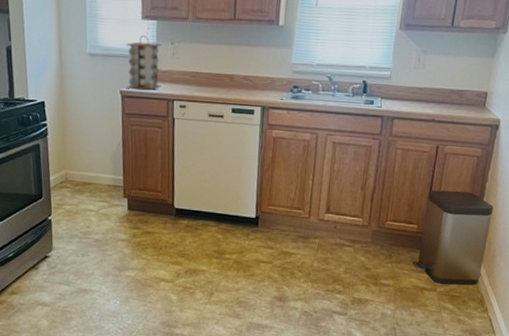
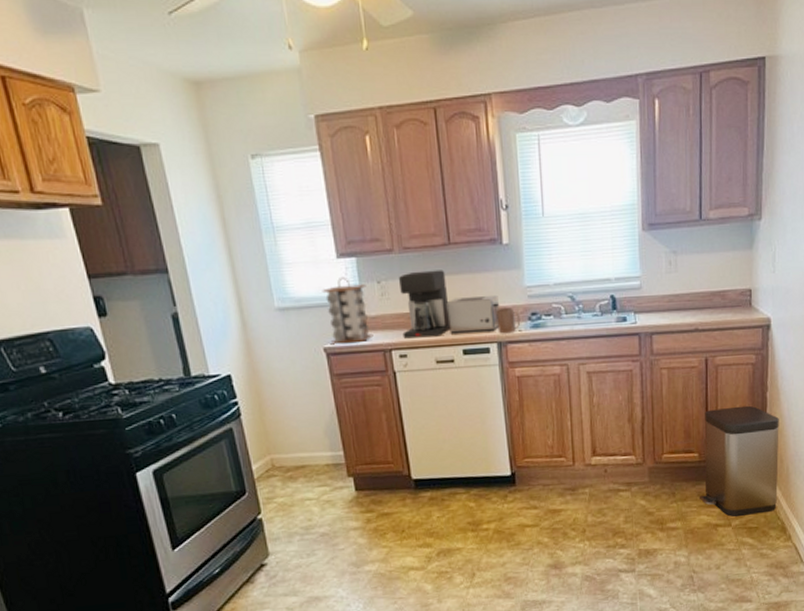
coffee maker: none [185,38,228,95] -> present [398,270,450,339]
toaster: none [223,65,269,98] -> present [446,294,500,336]
mug: none [263,79,284,101] -> present [496,308,521,334]

